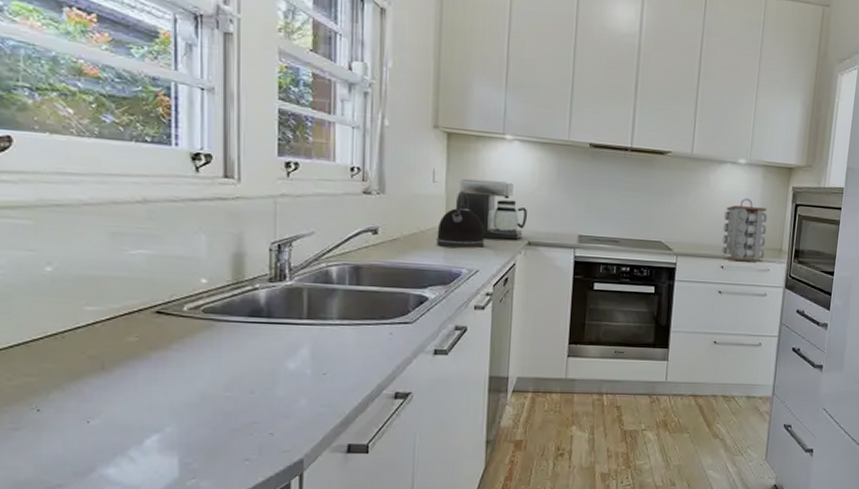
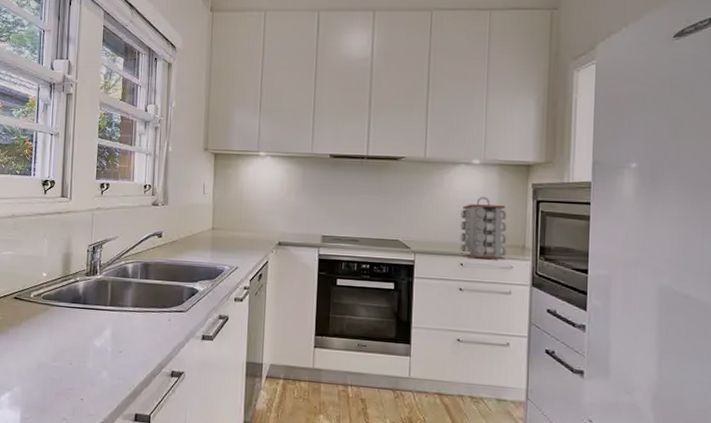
kettle: present [436,190,485,249] -> none [205,199,243,249]
coffee maker: present [459,178,528,240] -> none [223,190,278,241]

